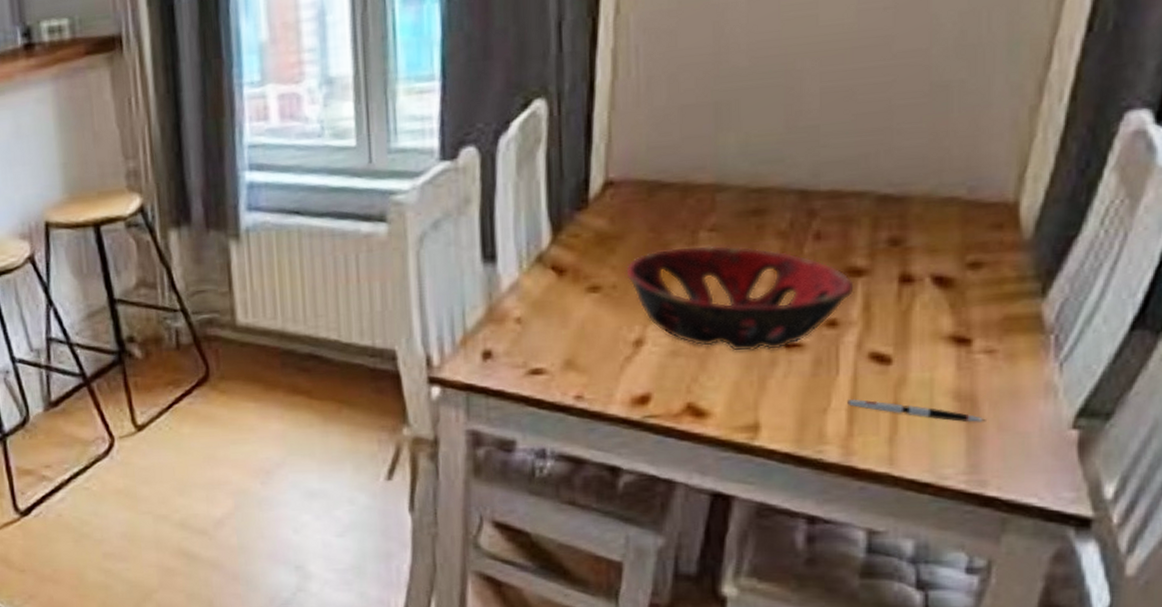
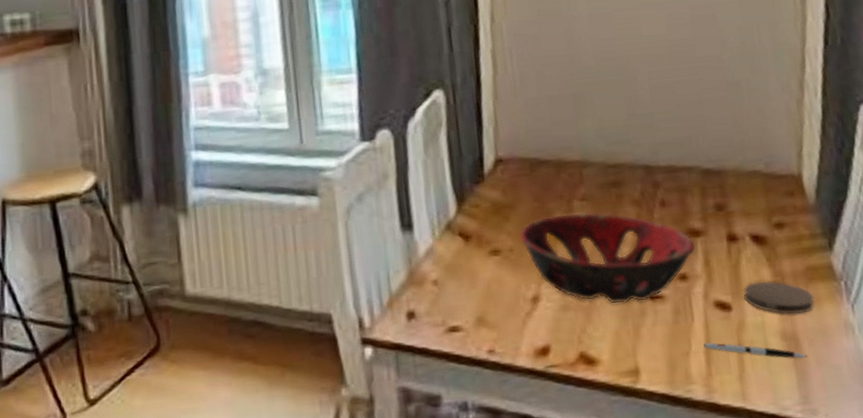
coaster: none [911,331,1008,371] -> present [744,281,814,314]

